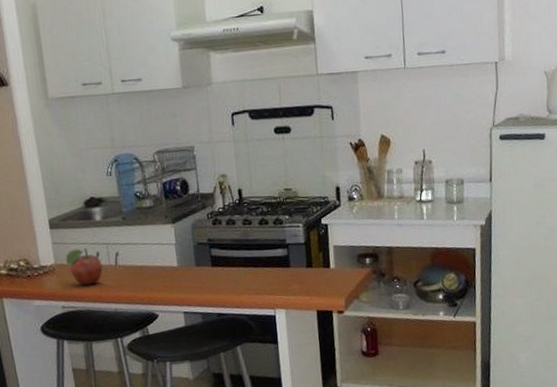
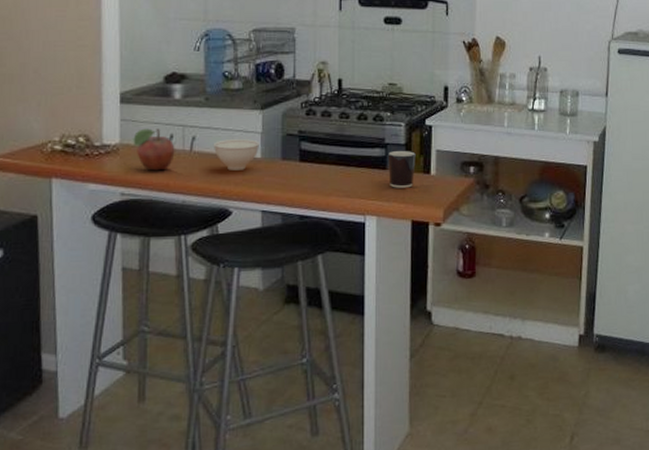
bowl: none [134,250,176,280] -> present [213,139,261,172]
mug: none [290,248,316,283] -> present [388,150,416,188]

